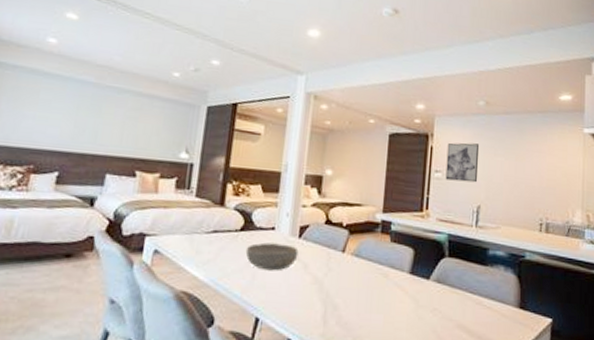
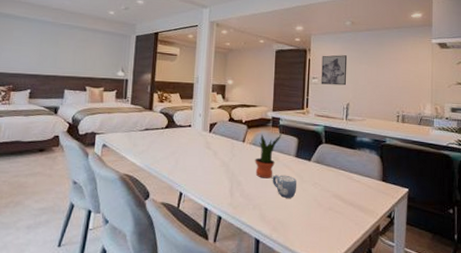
bowl: present [245,242,299,271] -> none [170,136,210,158]
potted plant: none [357,241,395,302] -> present [255,132,283,179]
mug: none [378,297,412,329] -> present [272,175,297,198]

